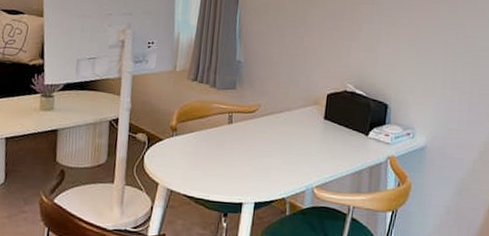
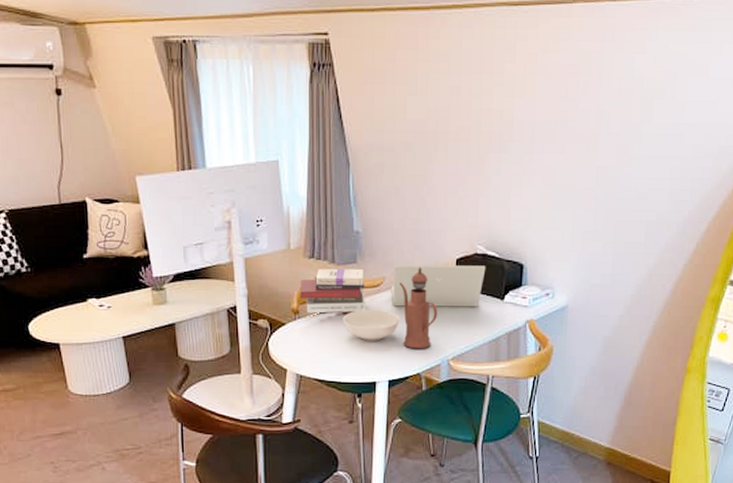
books: none [179,91,241,136] -> present [300,269,366,314]
bowl: none [217,132,272,164] -> present [343,309,401,341]
laptop: none [265,94,354,140] -> present [391,265,486,307]
coffeepot: none [271,98,307,175] -> present [399,266,438,349]

